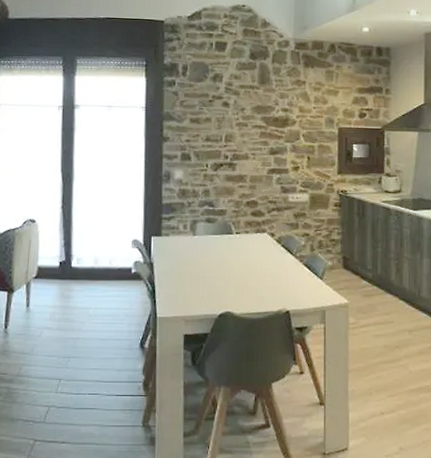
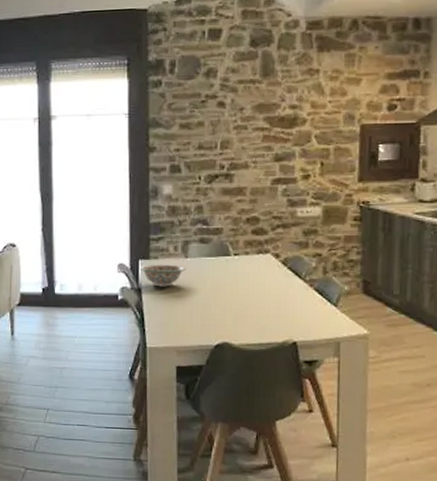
decorative bowl: none [152,240,194,262] -> present [139,264,186,287]

